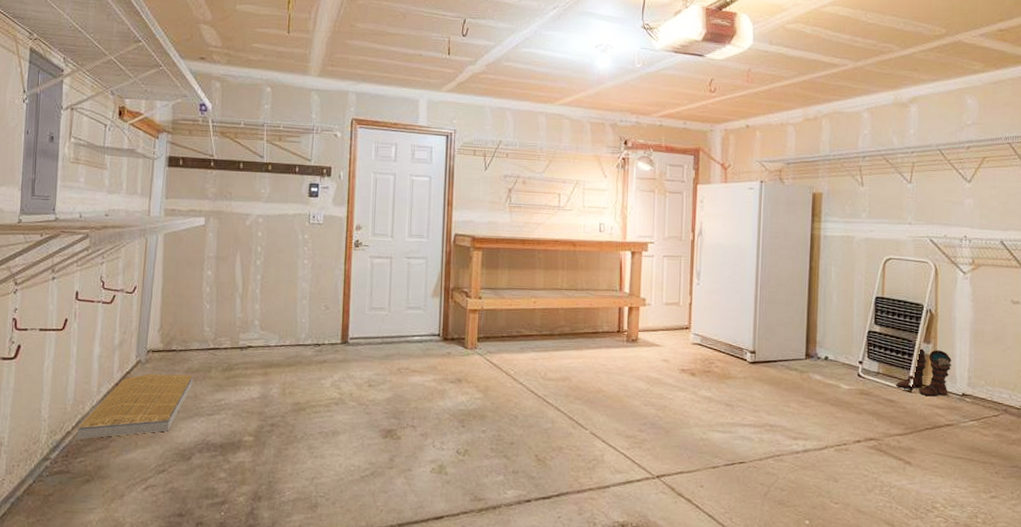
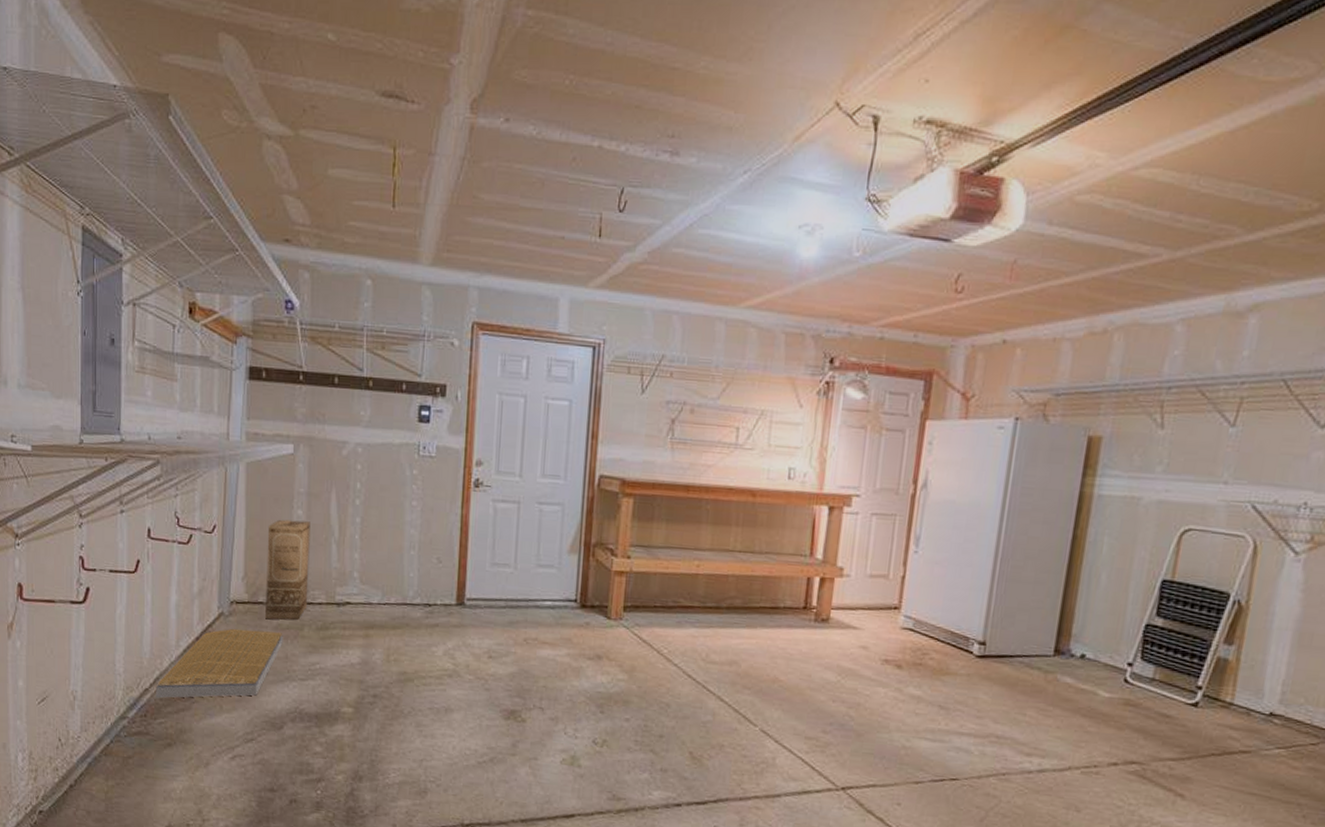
cardboard box: none [178,279,218,365] -> present [265,519,310,620]
boots: present [896,347,952,397] -> none [1176,649,1261,715]

